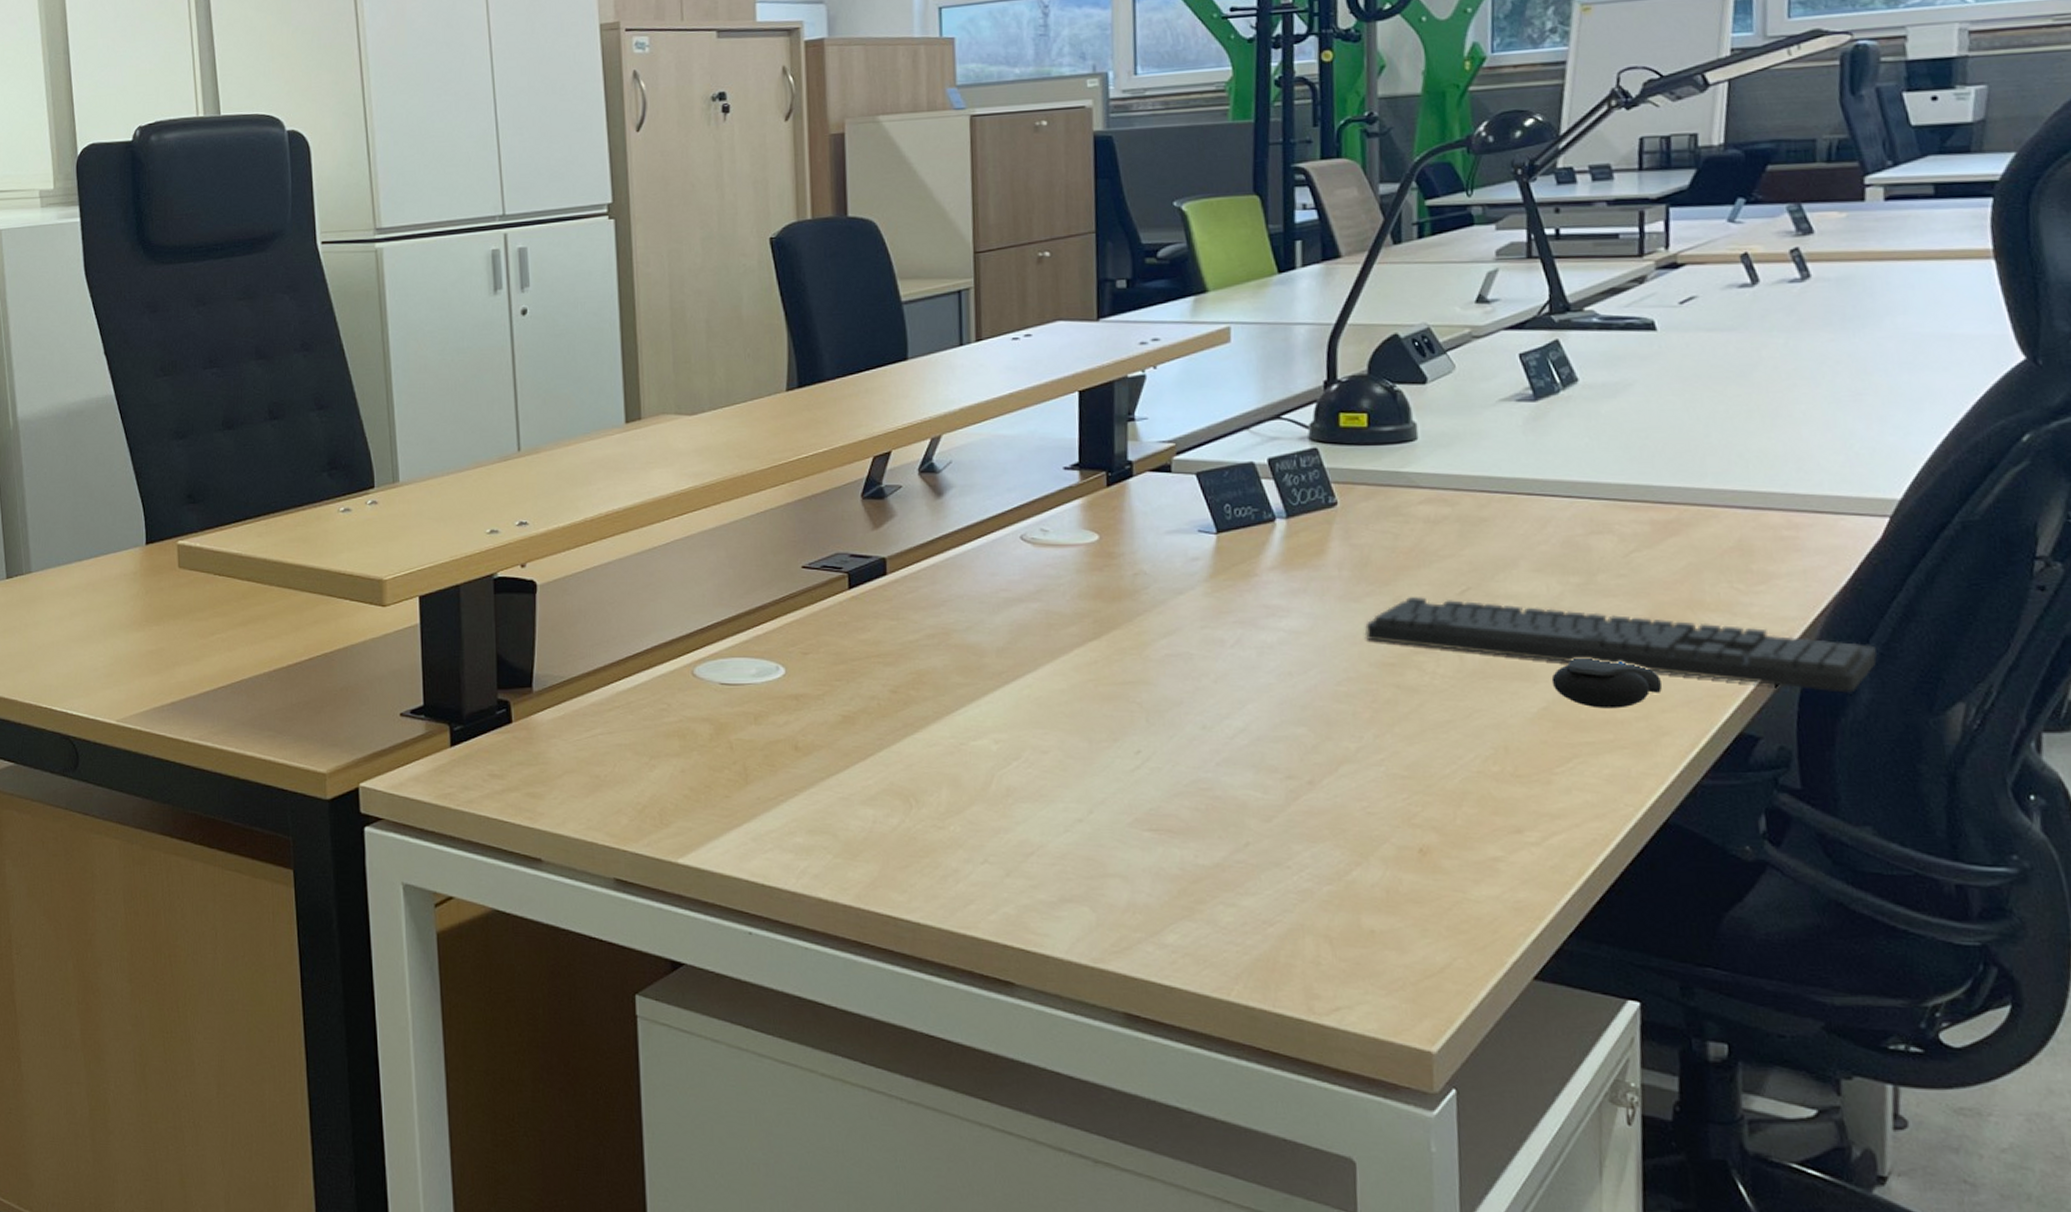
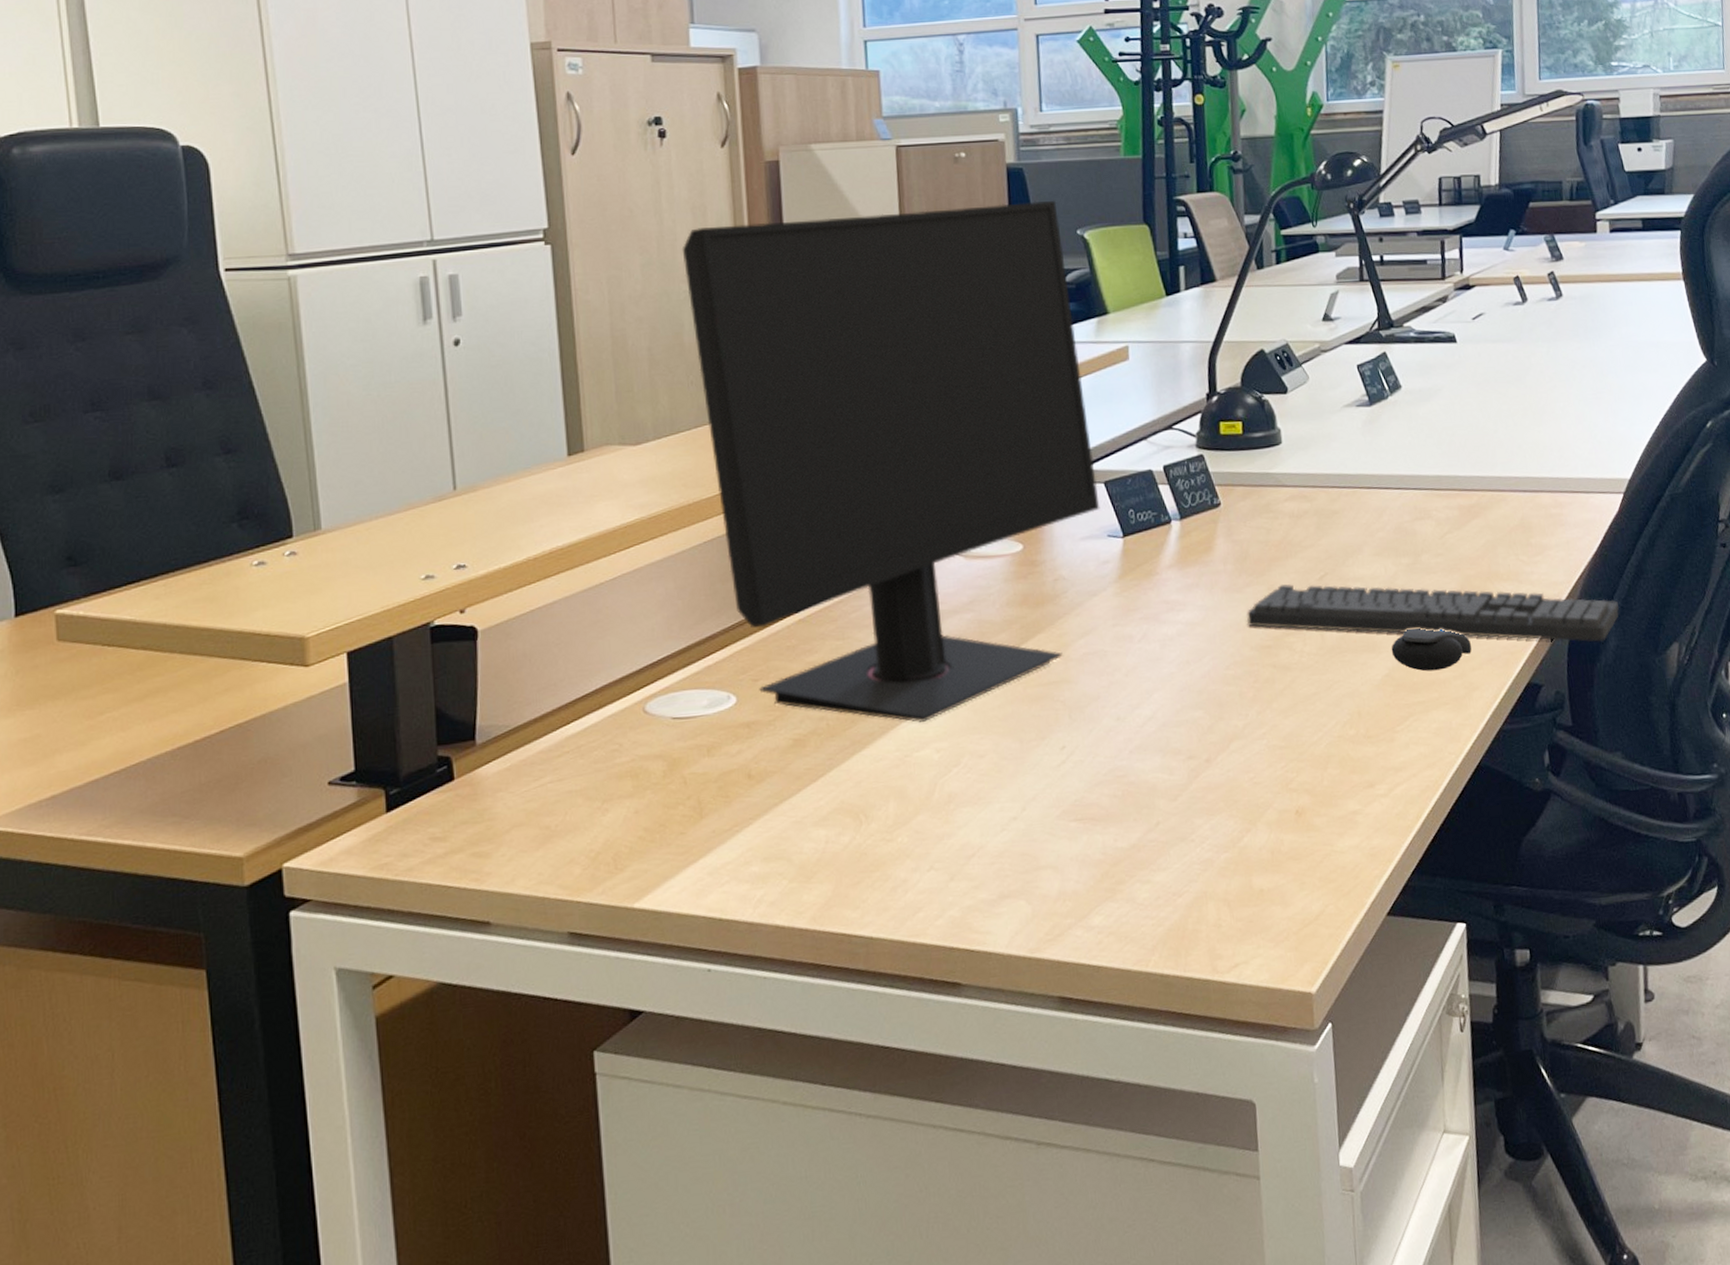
computer monitor: none [742,169,1190,711] -> present [681,200,1100,722]

